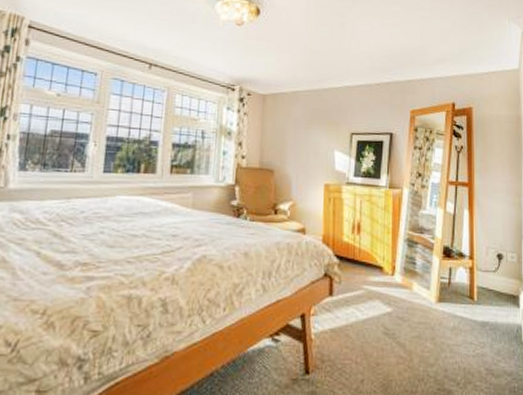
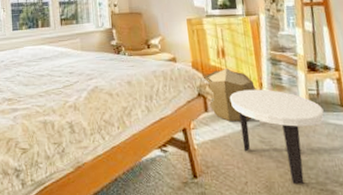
pouf: none [334,245,387,309] -> present [204,67,255,122]
side table: none [358,272,452,383] -> present [229,89,324,184]

